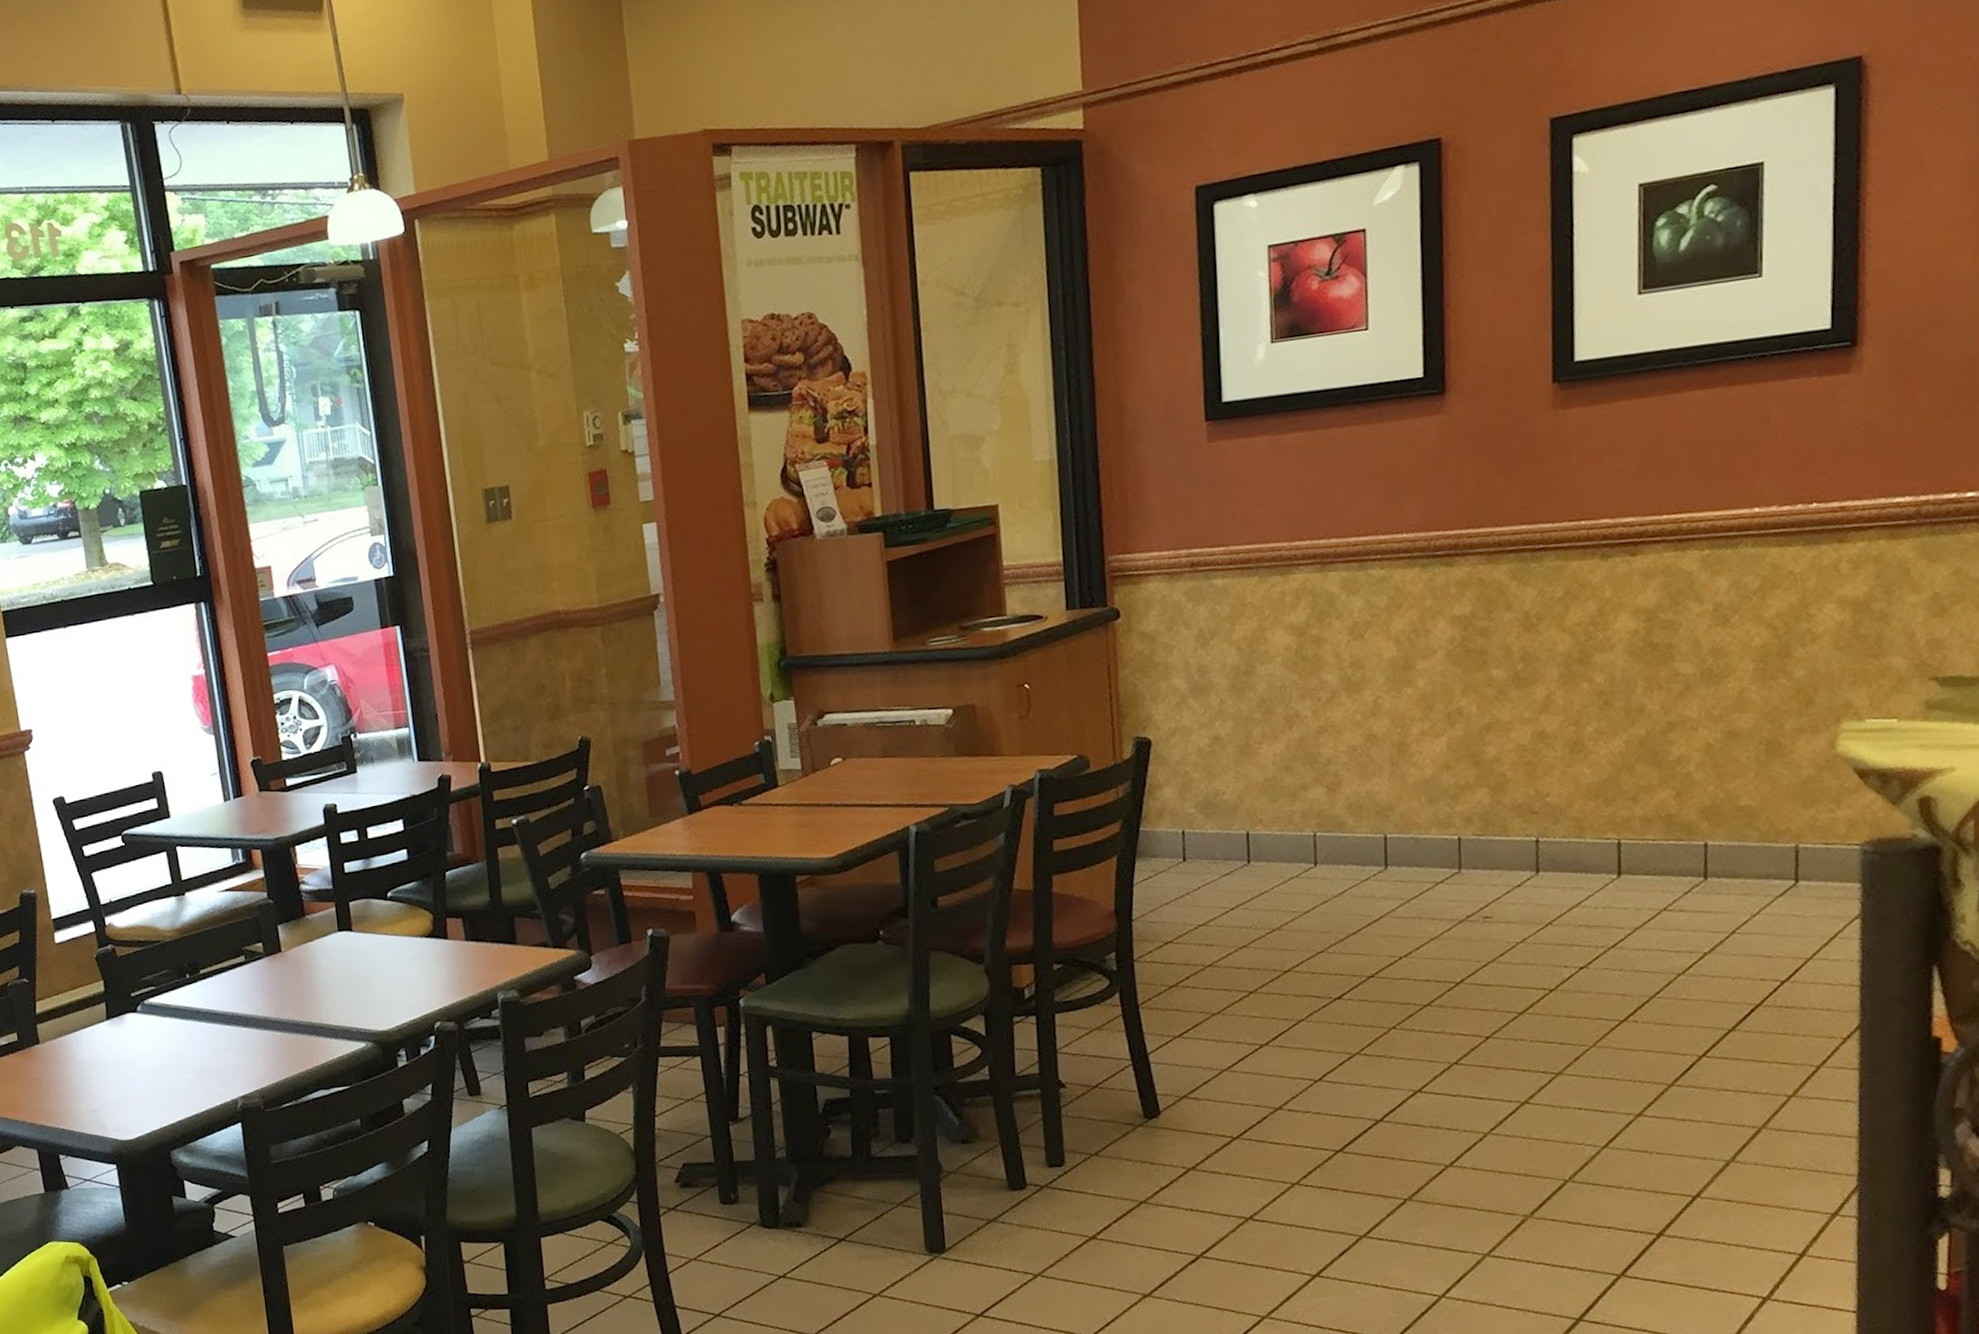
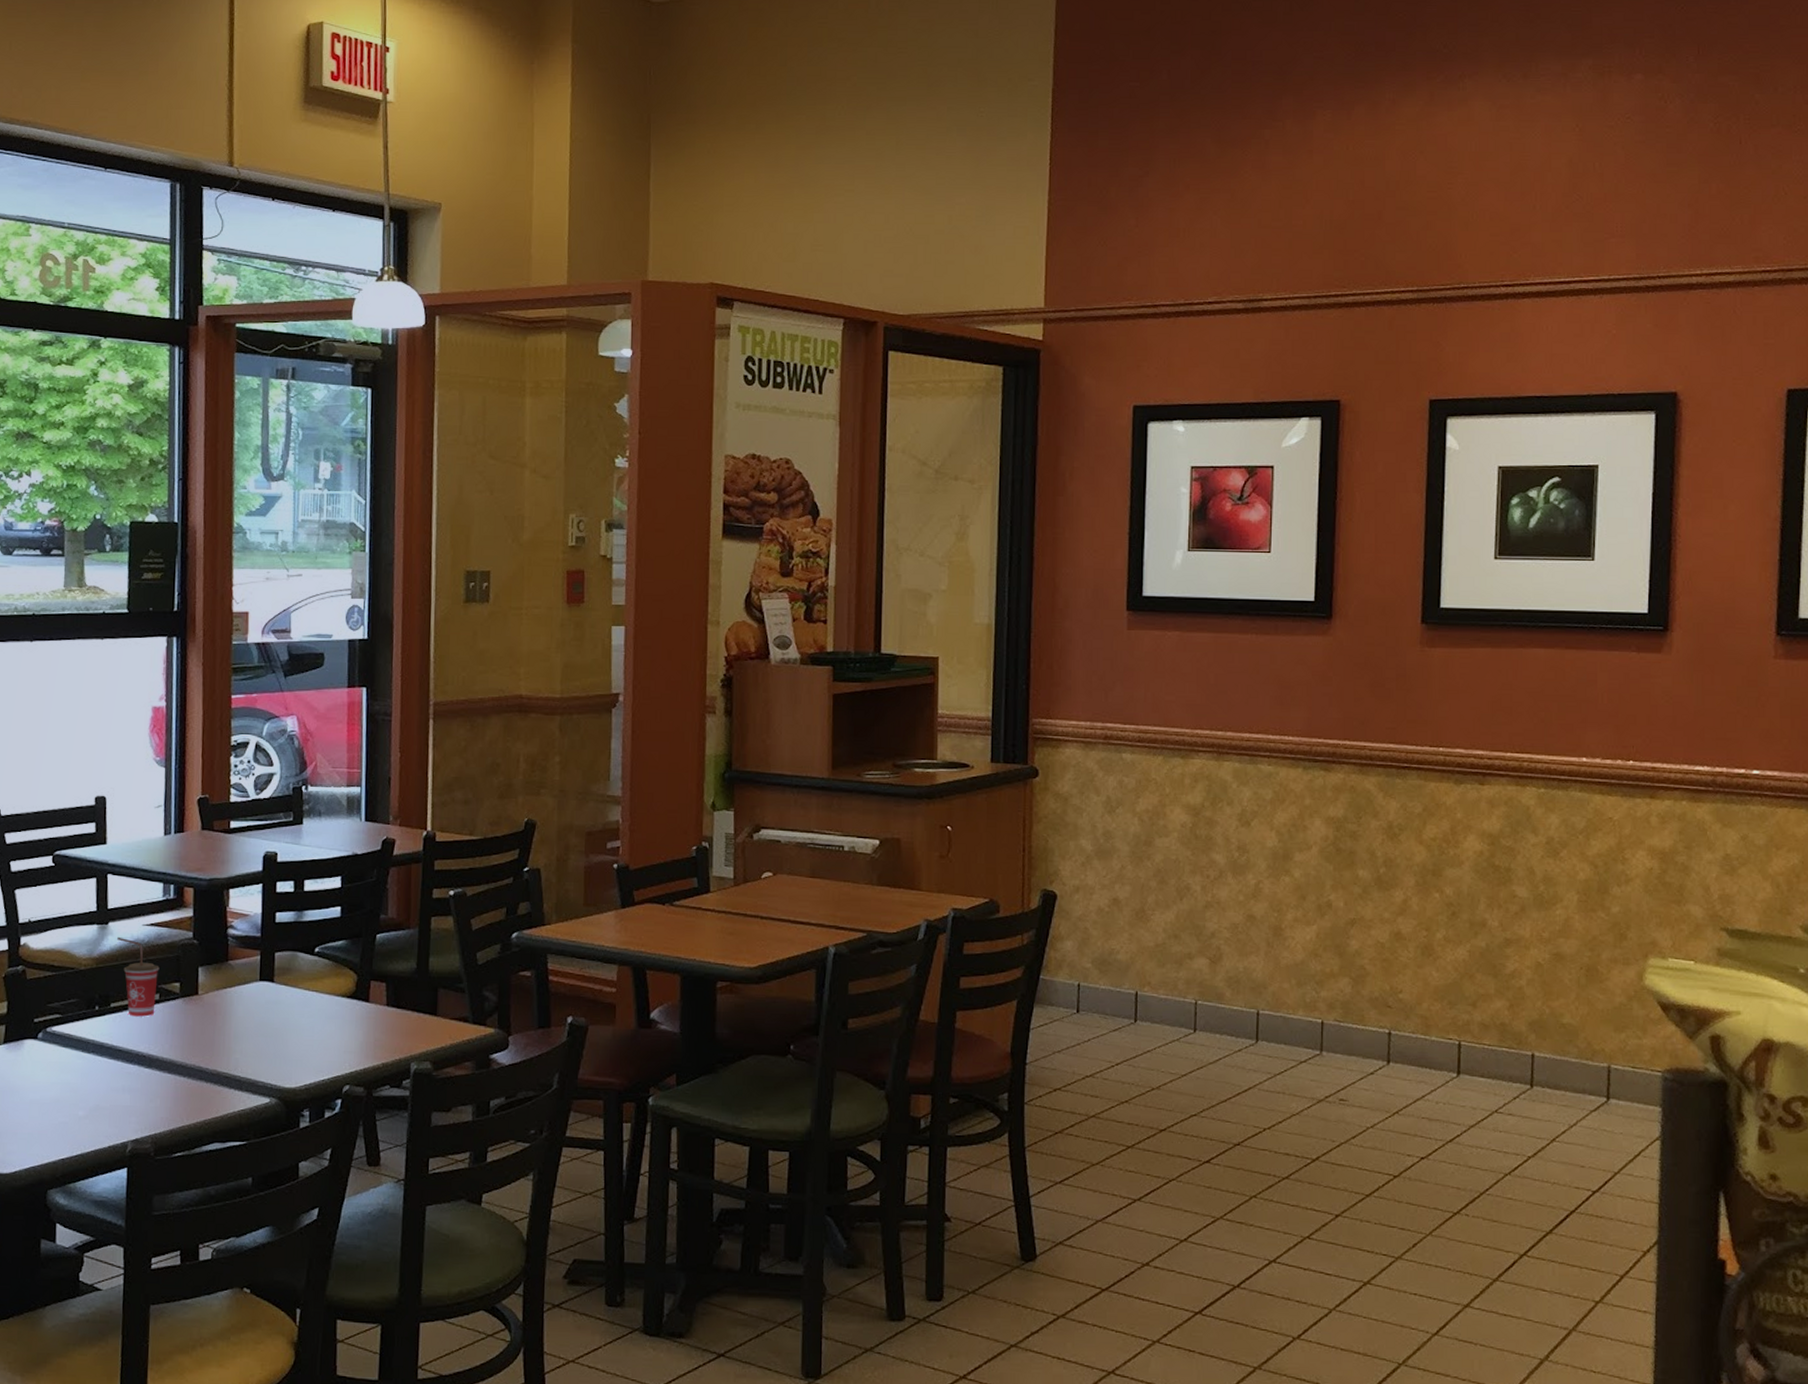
beverage cup: none [196,905,243,980] -> present [117,936,160,1017]

